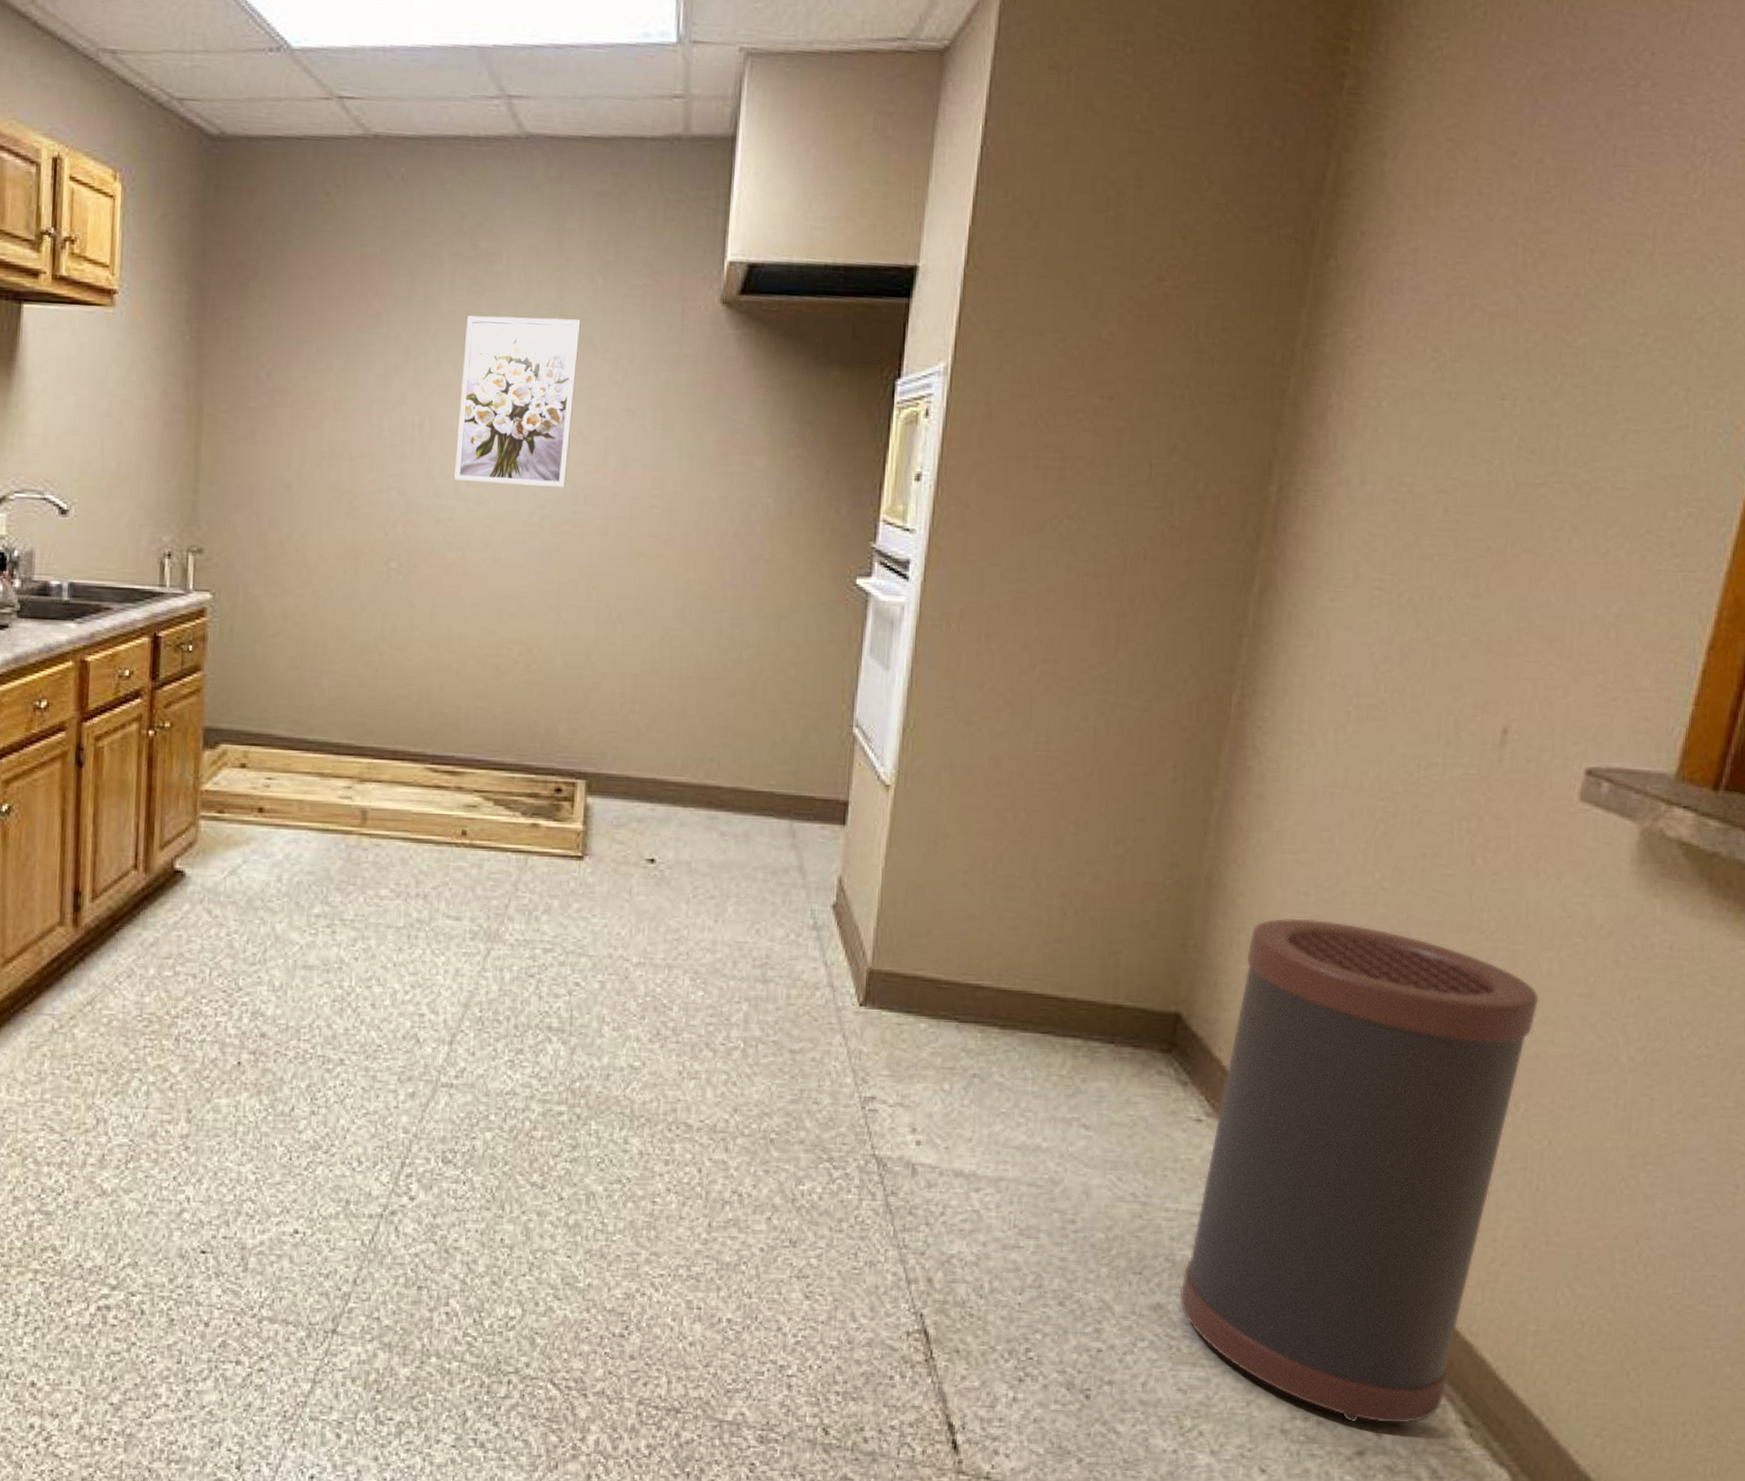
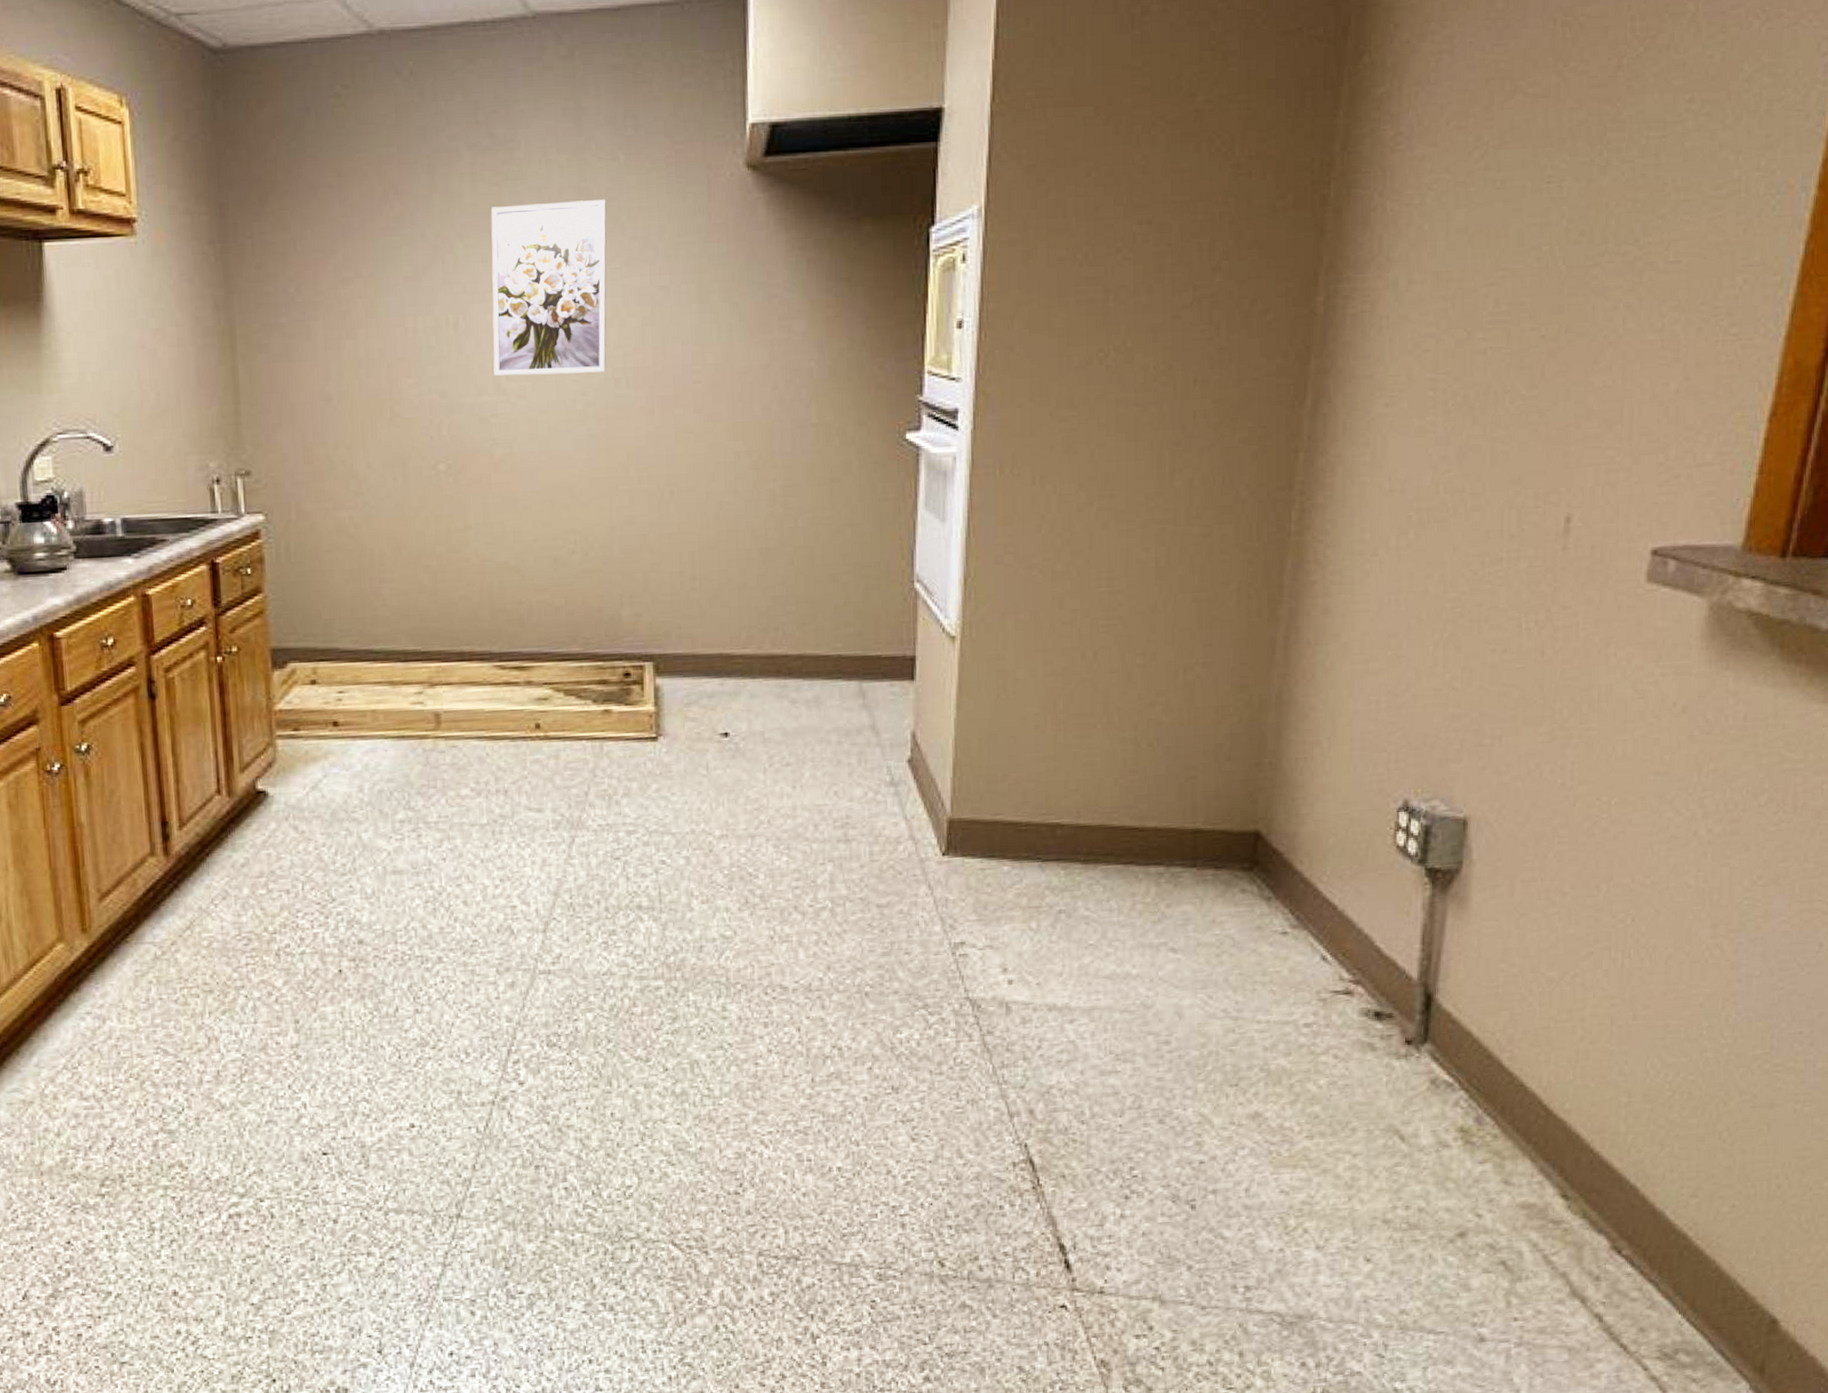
trash can: present [1179,918,1539,1424] -> none [1276,726,1616,1207]

